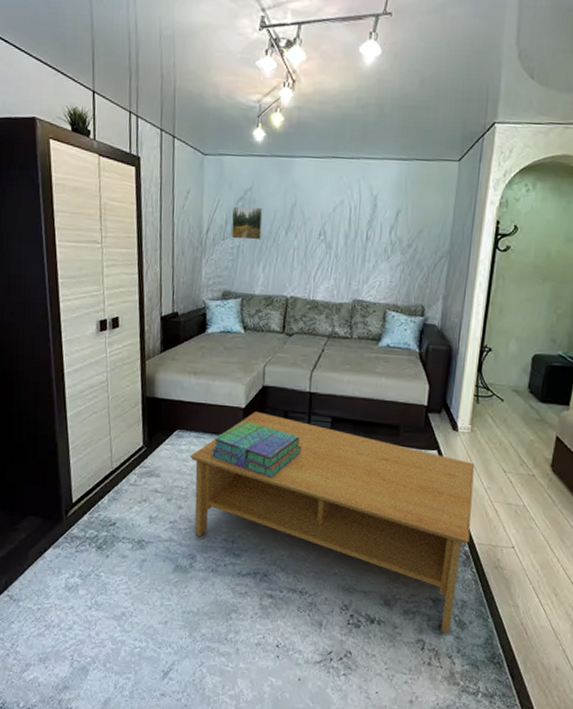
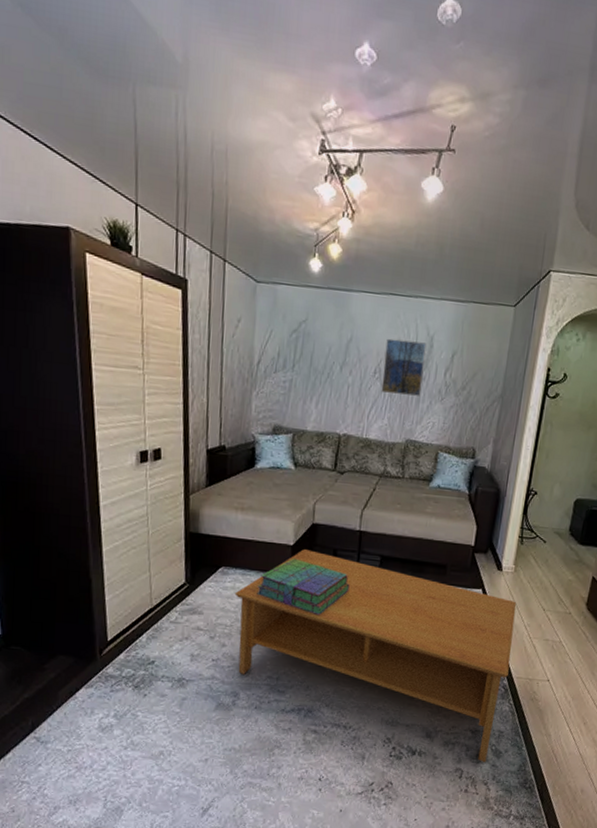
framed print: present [231,207,263,240] -> none [284,338,318,375]
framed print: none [326,200,370,256] -> present [381,338,427,396]

